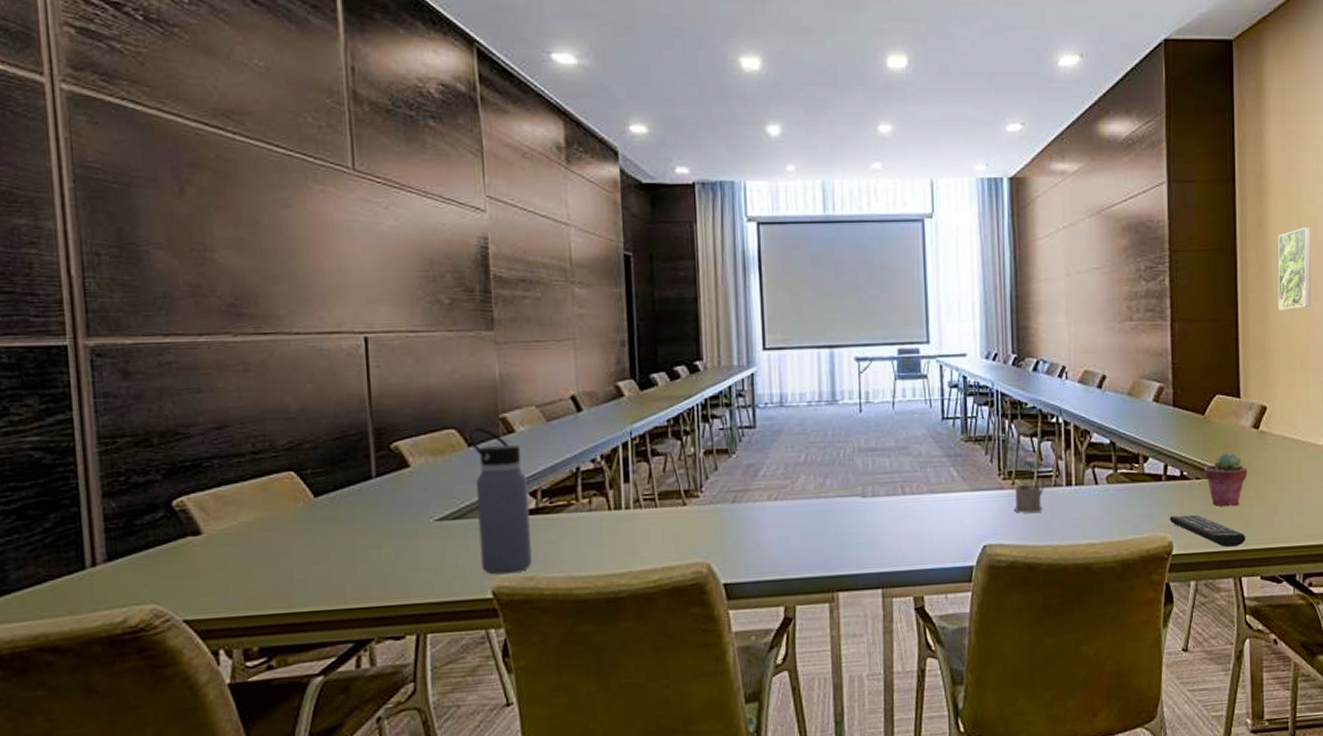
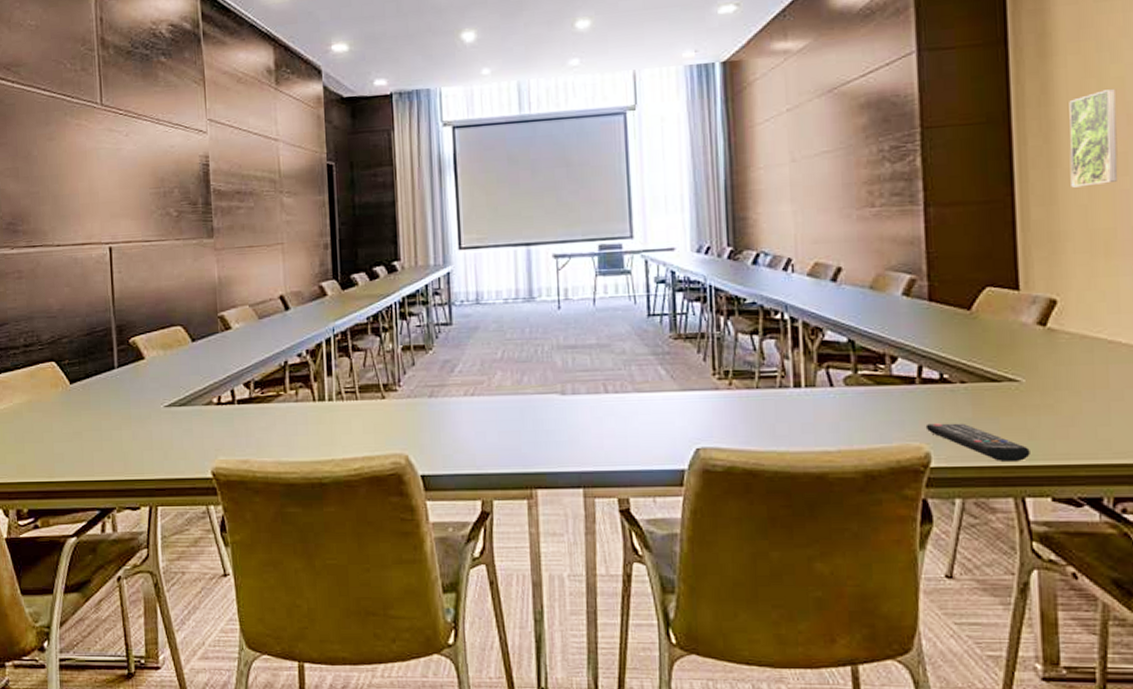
water bottle: present [469,428,532,575] -> none [193,325,246,457]
tea glass holder: present [1013,478,1045,513] -> none [731,378,769,415]
potted succulent: present [1204,452,1248,507] -> none [972,353,1032,415]

